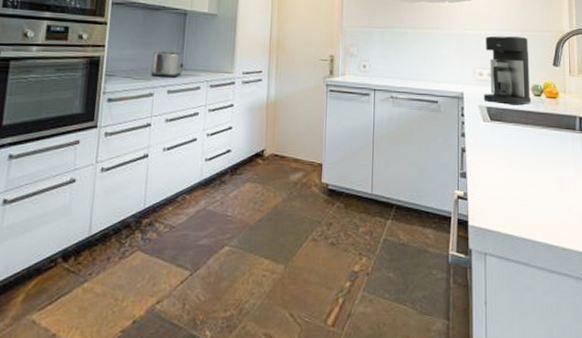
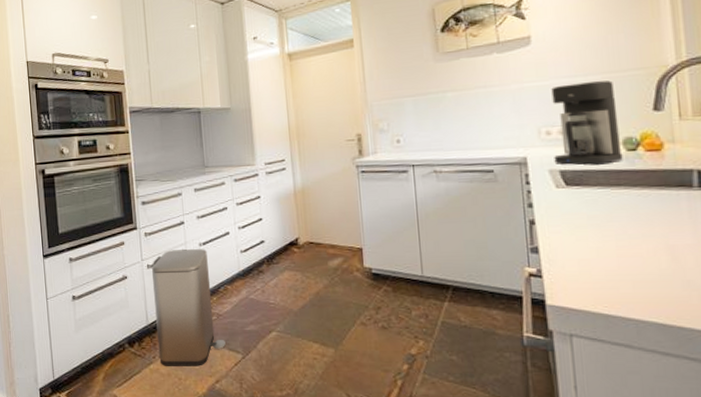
pedal bin: none [96,153,174,285] -> present [151,249,226,366]
toaster: present [151,51,184,78] -> none [174,150,206,177]

